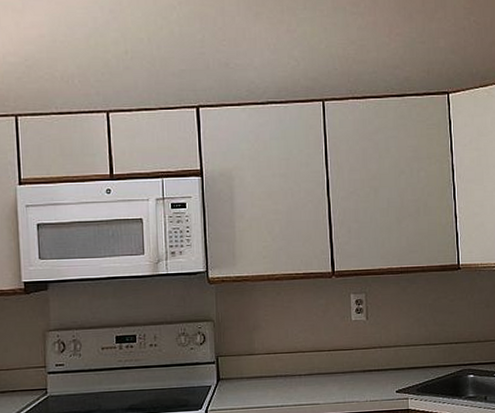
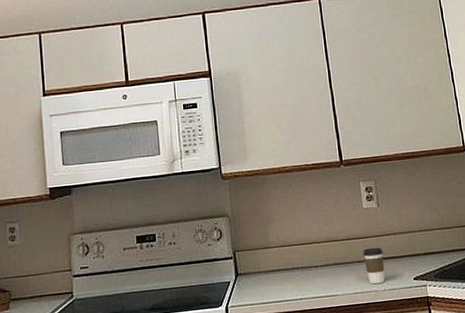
coffee cup: none [348,359,368,395] -> present [362,247,385,284]

